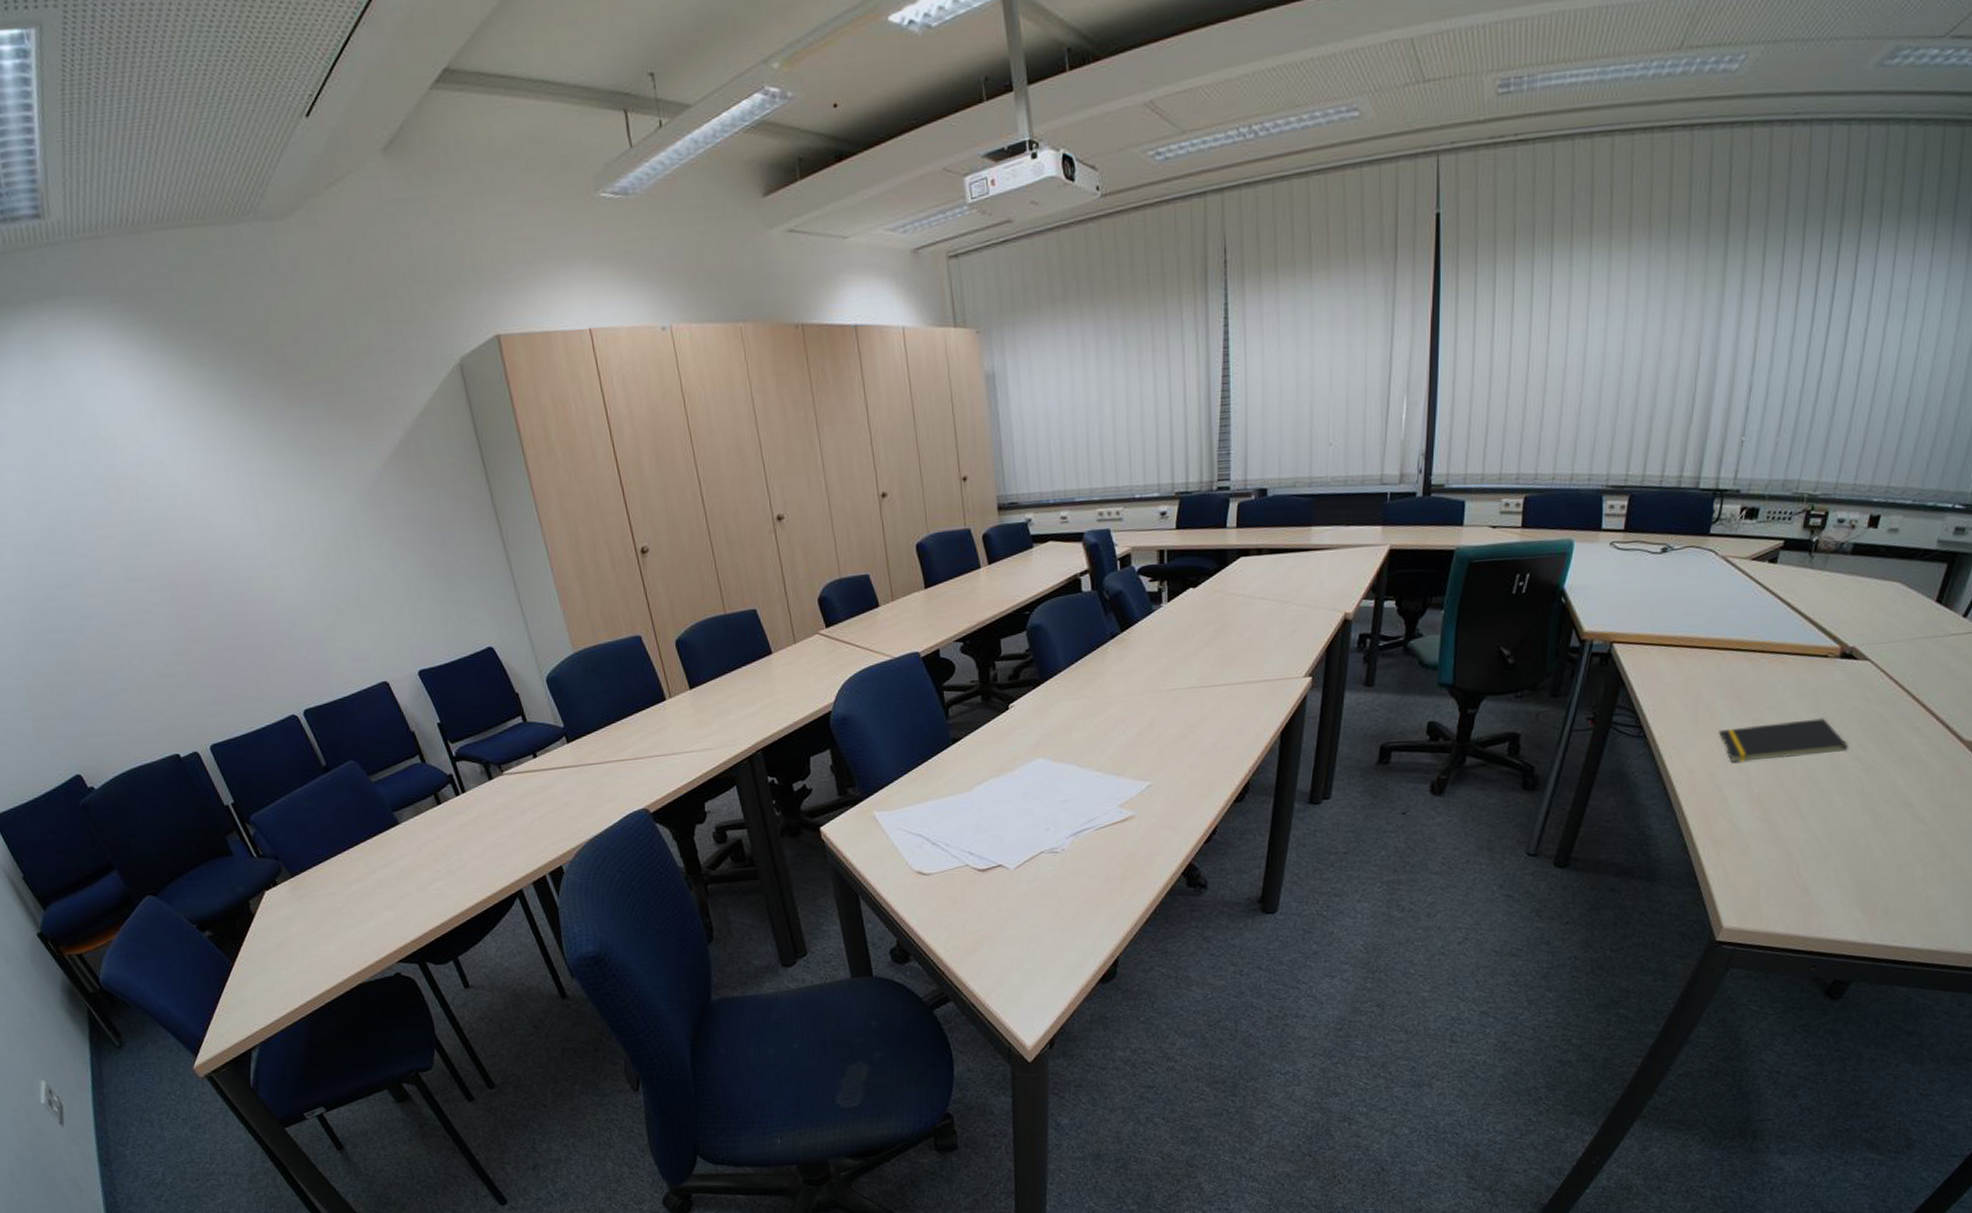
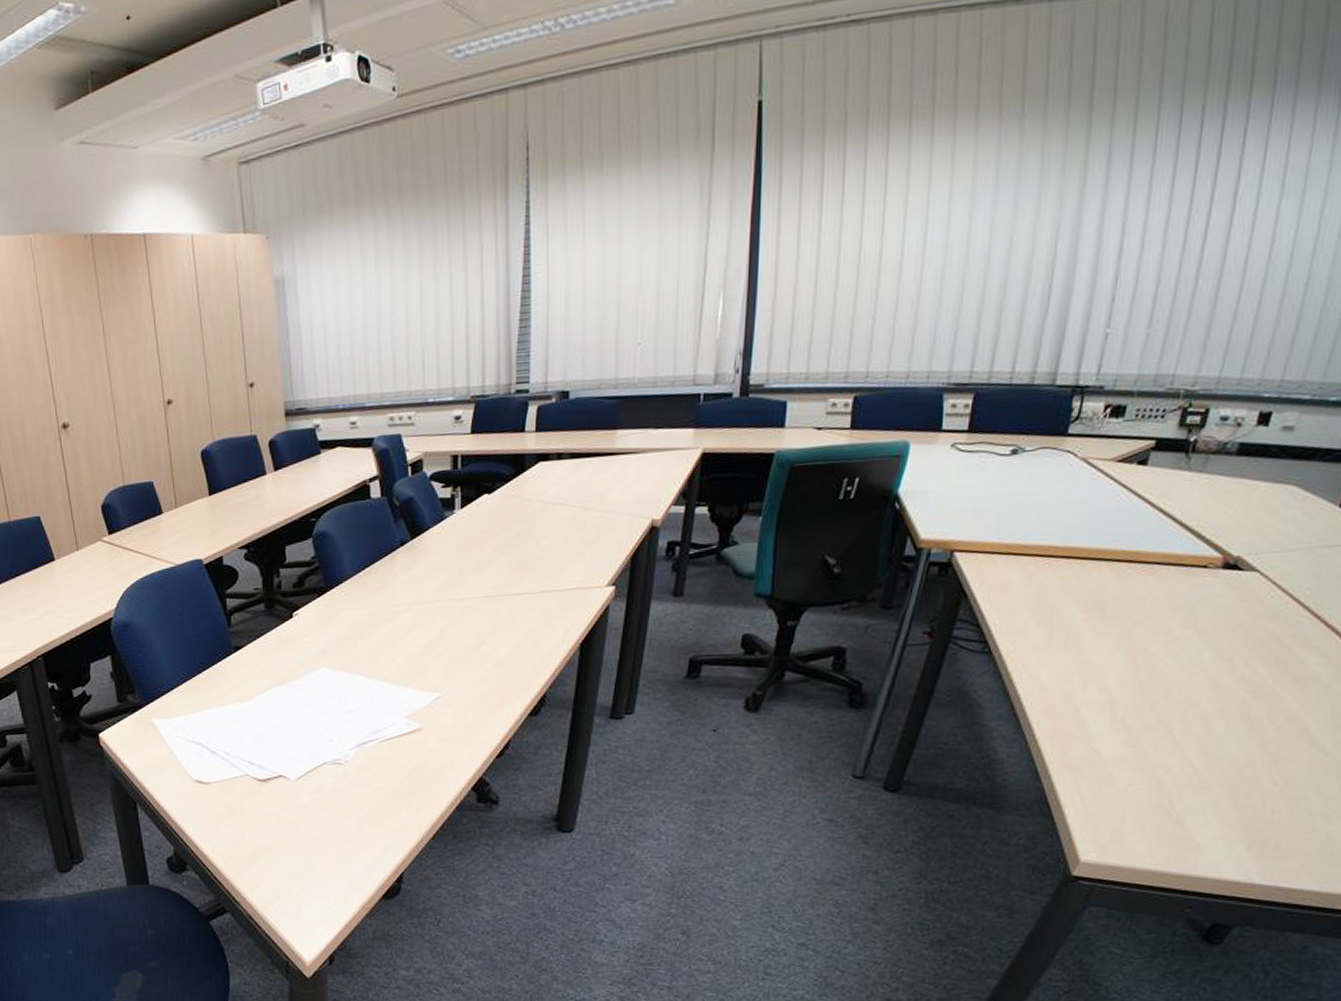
notepad: present [1719,718,1848,763] -> none [1077,634,1232,682]

